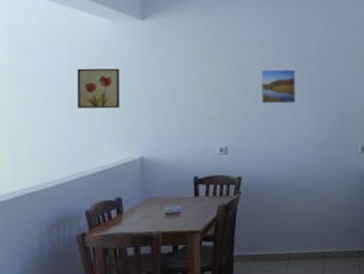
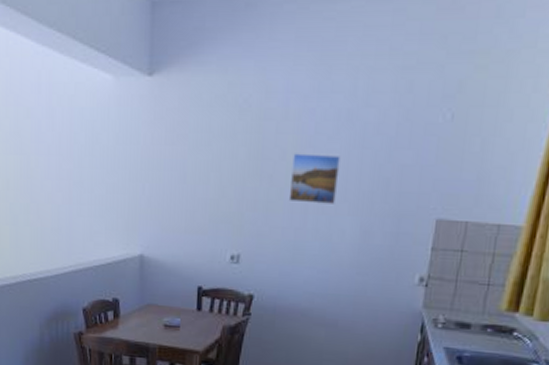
wall art: present [77,68,120,109] -> none [76,138,122,192]

